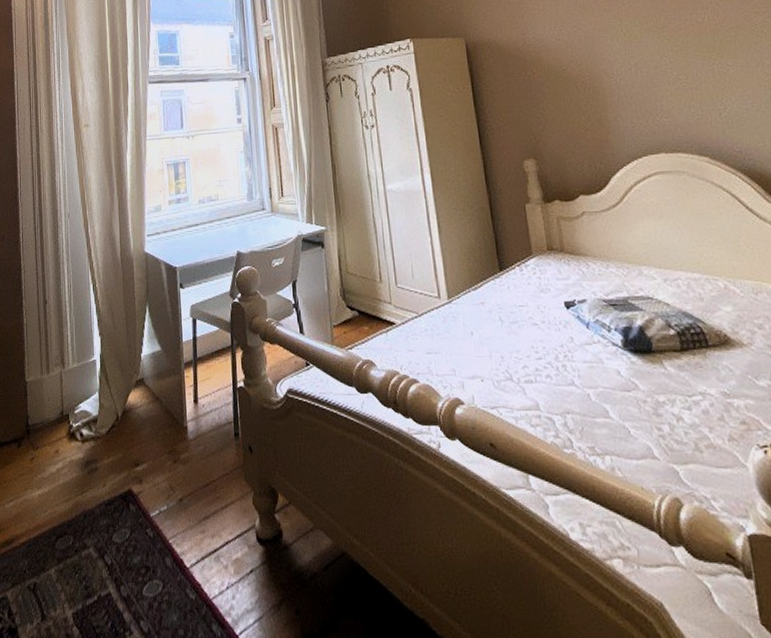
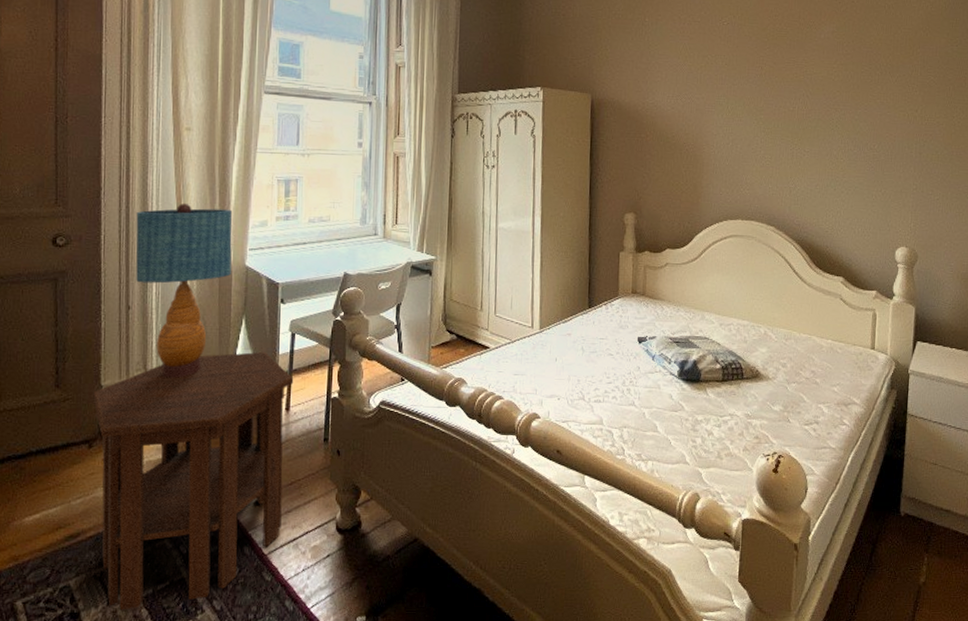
side table: none [19,340,201,628] -> present [93,351,294,610]
table lamp: none [48,196,132,372] -> present [135,204,233,378]

